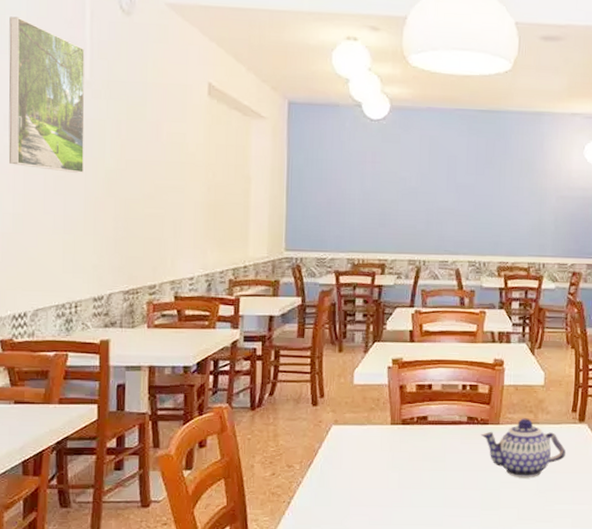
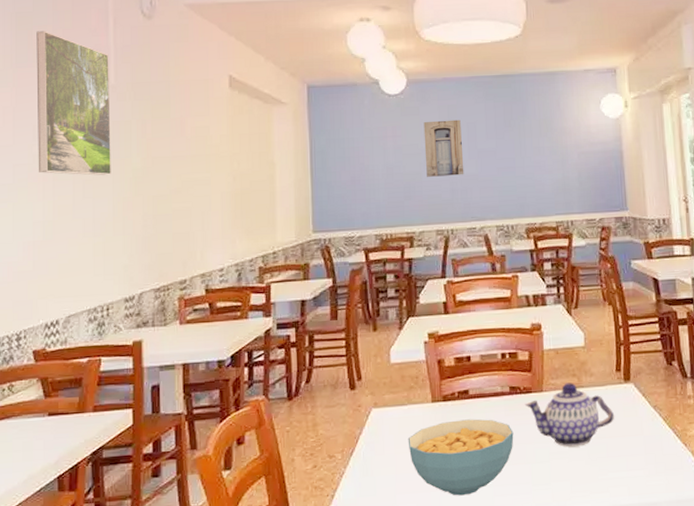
cereal bowl: none [365,443,468,513] -> present [407,419,514,496]
wall art: none [403,150,442,208] -> present [423,119,464,177]

